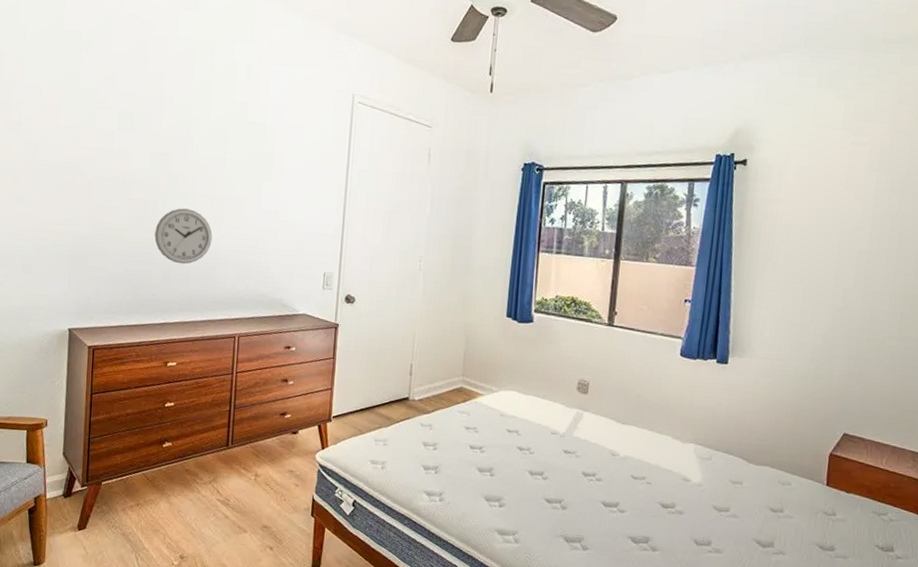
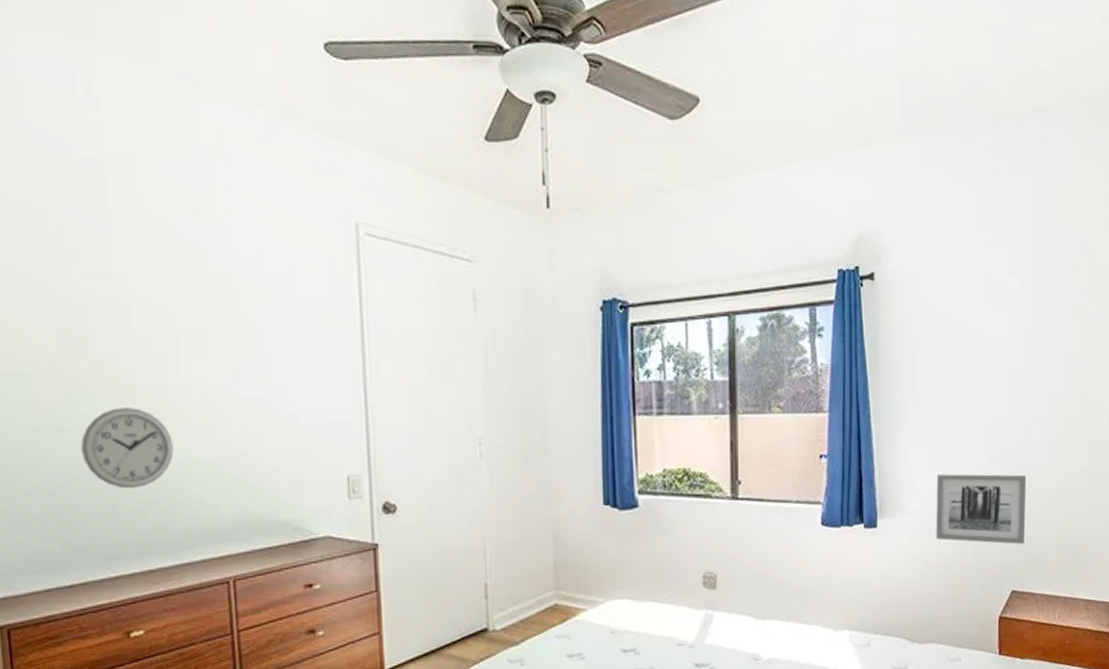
wall art: none [779,327,867,396] -> present [936,474,1027,544]

